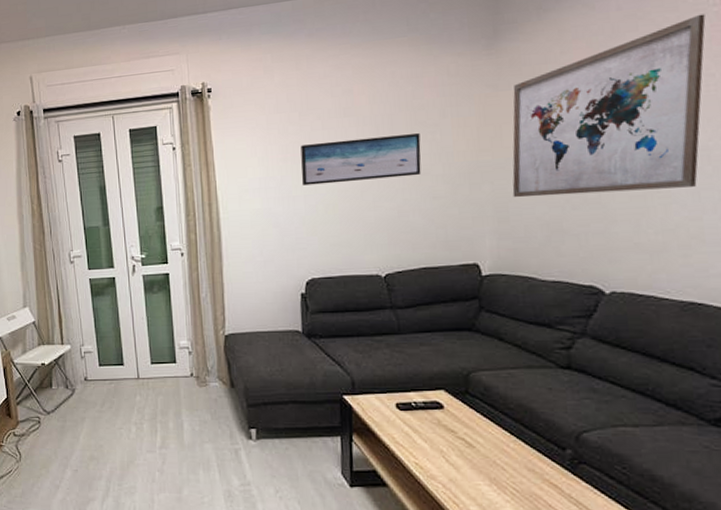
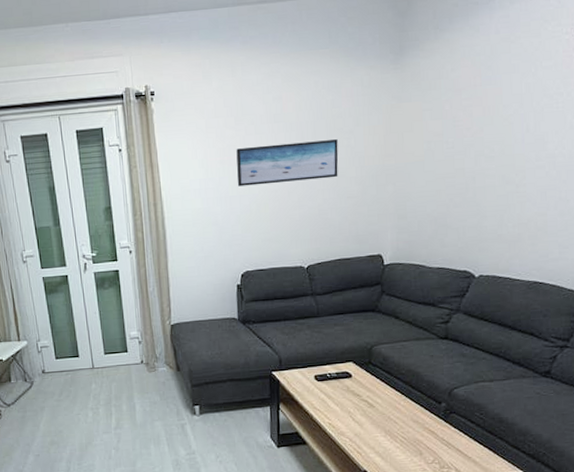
wall art: present [512,14,706,197] -> none [410,40,560,197]

